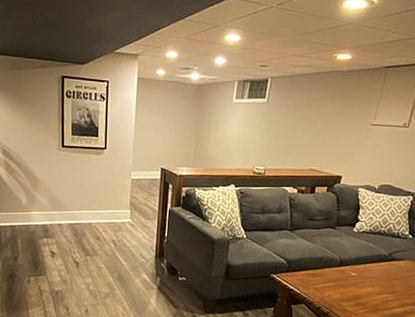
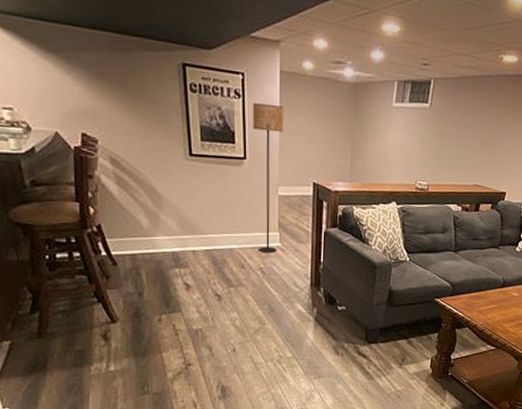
floor lamp: none [112,103,139,228] -> present [252,102,283,254]

